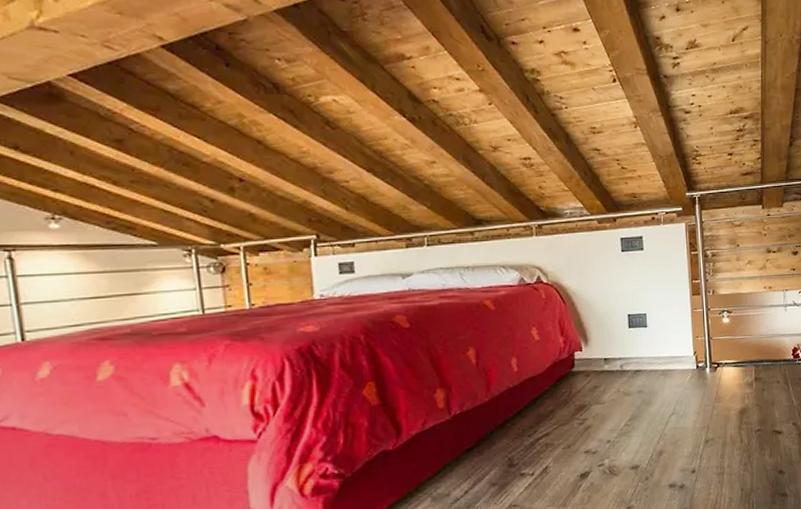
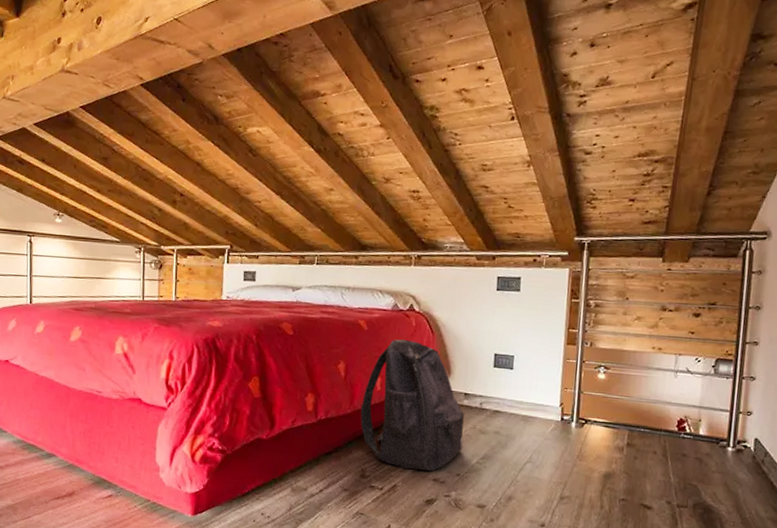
backpack: none [498,313,611,448] -> present [360,339,464,472]

